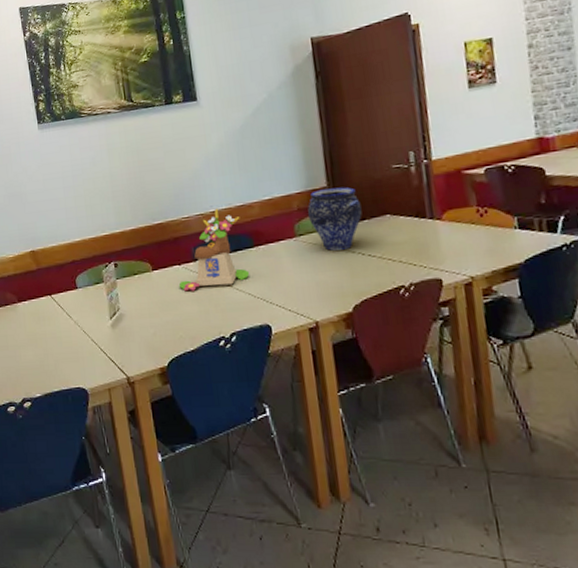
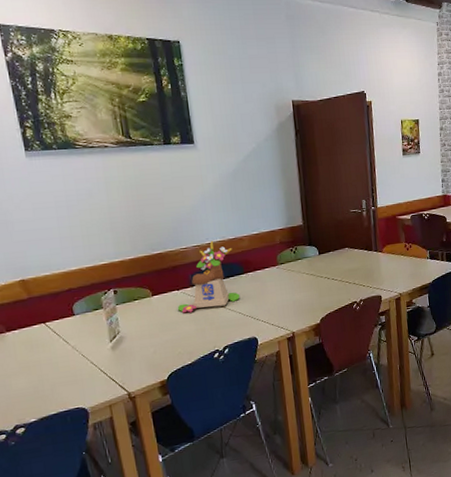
vase: present [307,187,362,251] -> none [287,225,328,276]

